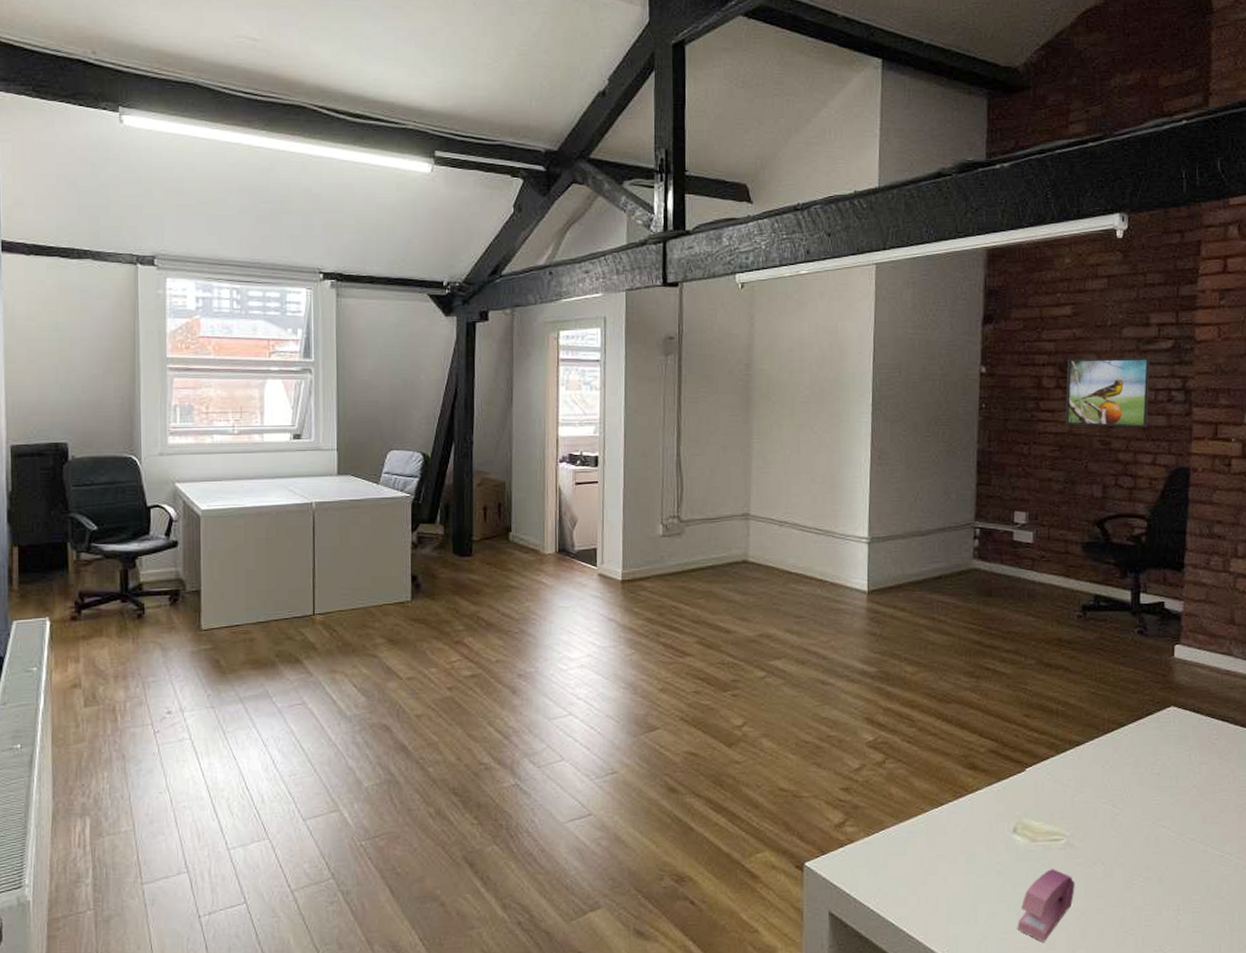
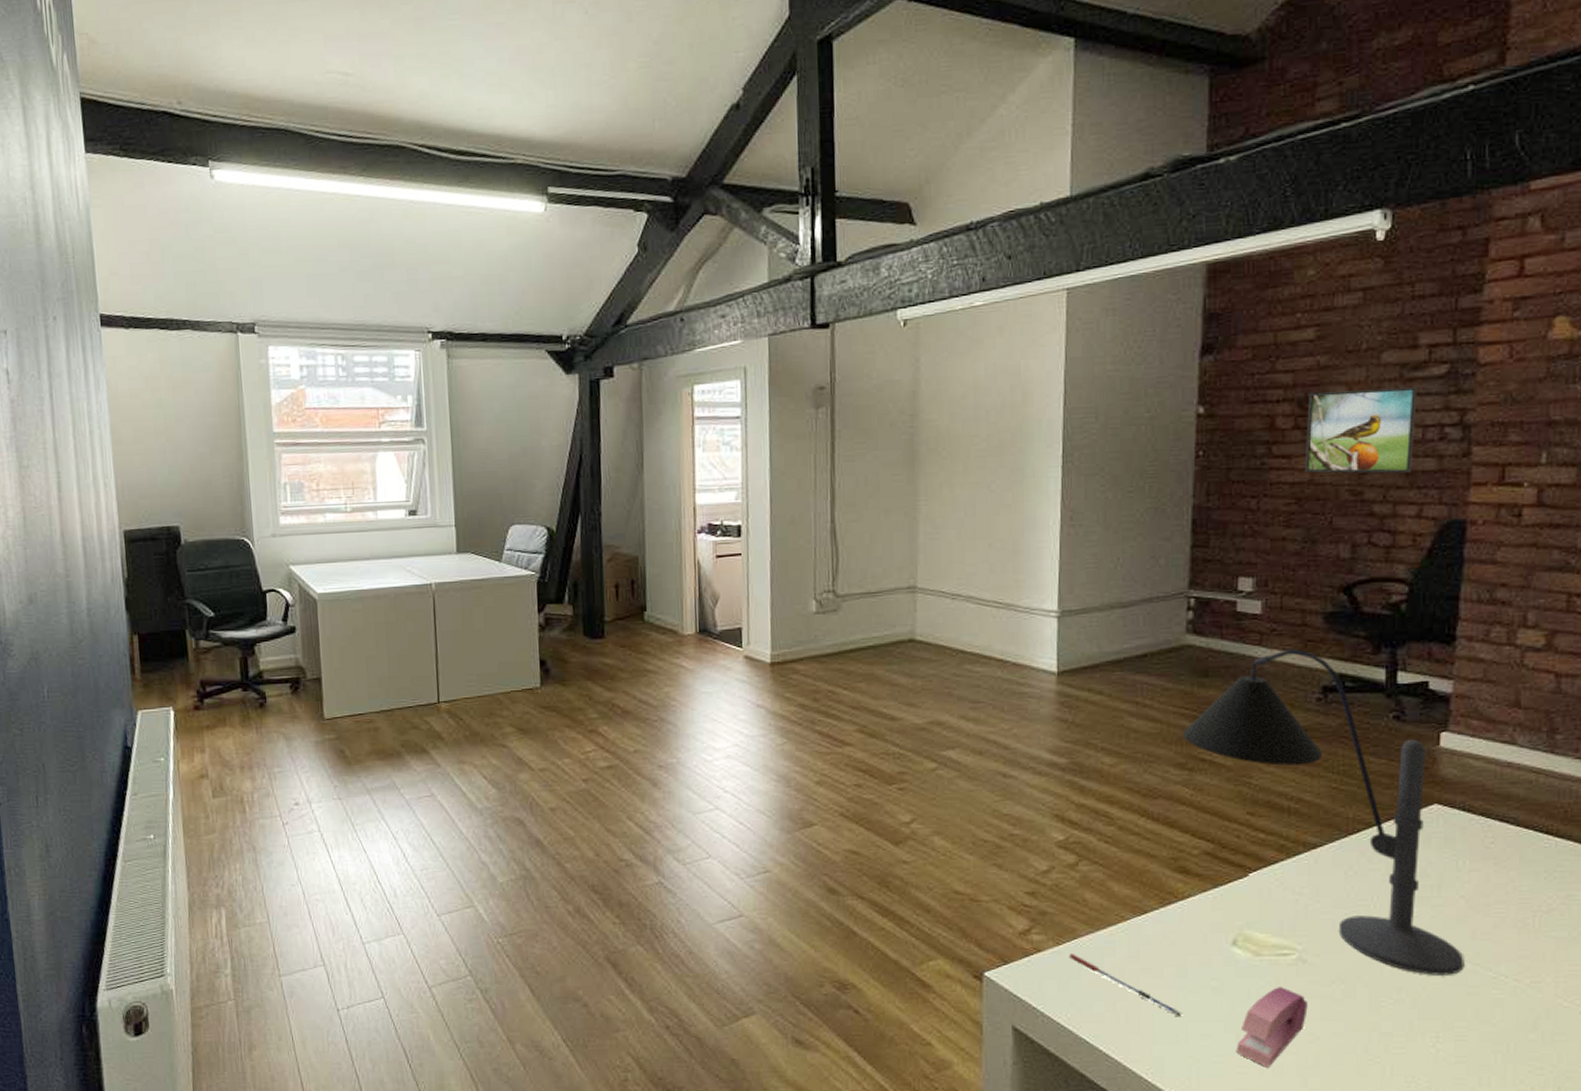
pen: none [877,843,972,898] -> present [1069,953,1182,1016]
desk lamp: none [971,573,1198,855] -> present [1183,649,1464,975]

